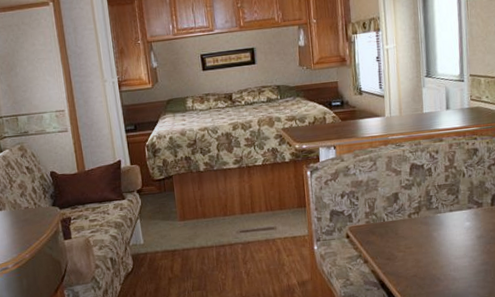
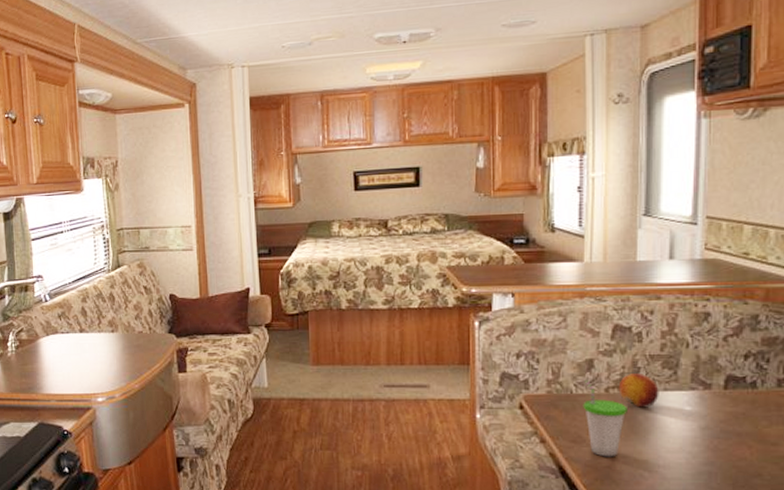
cup: none [392,209,425,269] -> present [583,379,627,457]
fruit: none [417,200,447,227] -> present [618,374,659,408]

